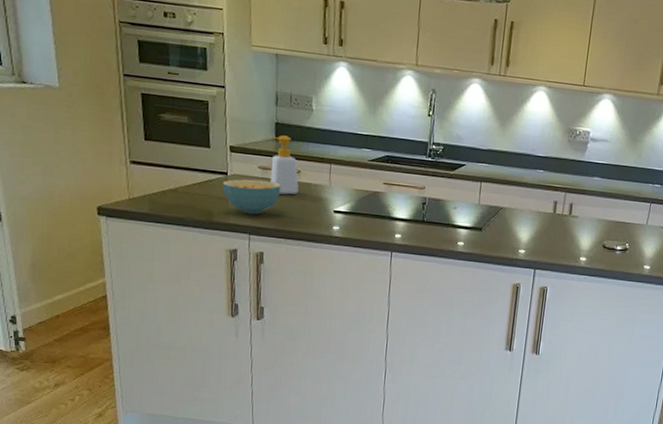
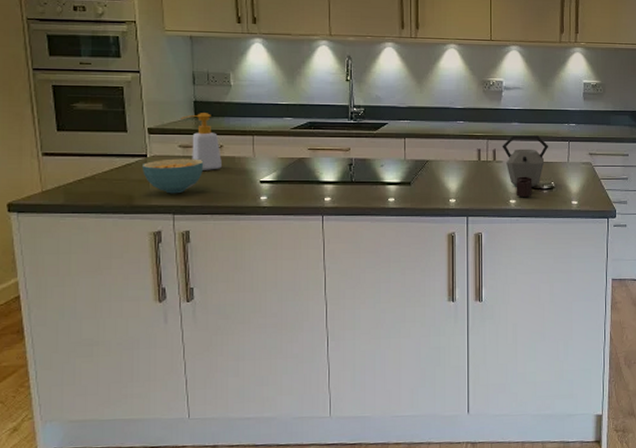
kettle: none [579,190,629,257] -> present [502,135,549,198]

